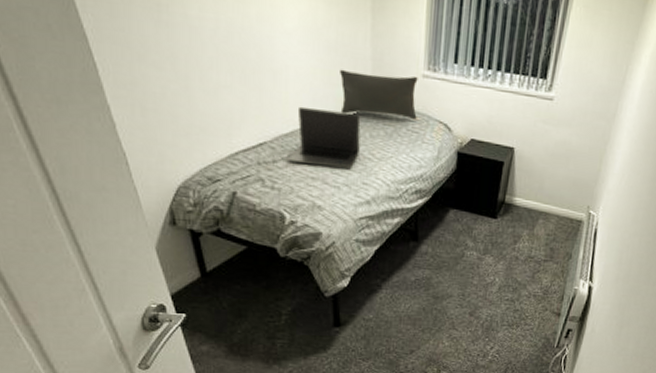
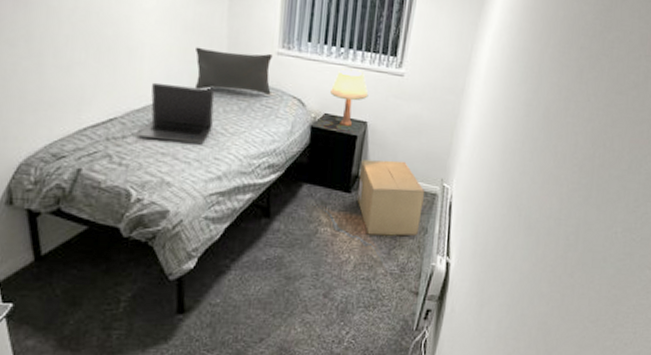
table lamp: none [477,92,516,153] -> present [330,68,369,127]
box: none [502,186,570,261] -> present [357,159,424,236]

